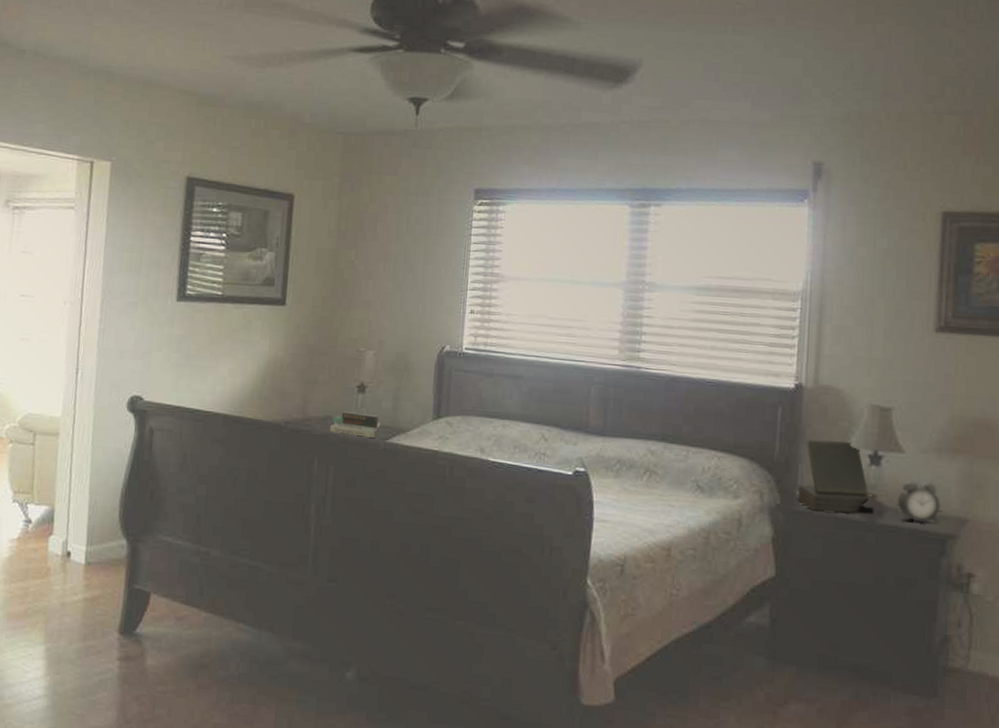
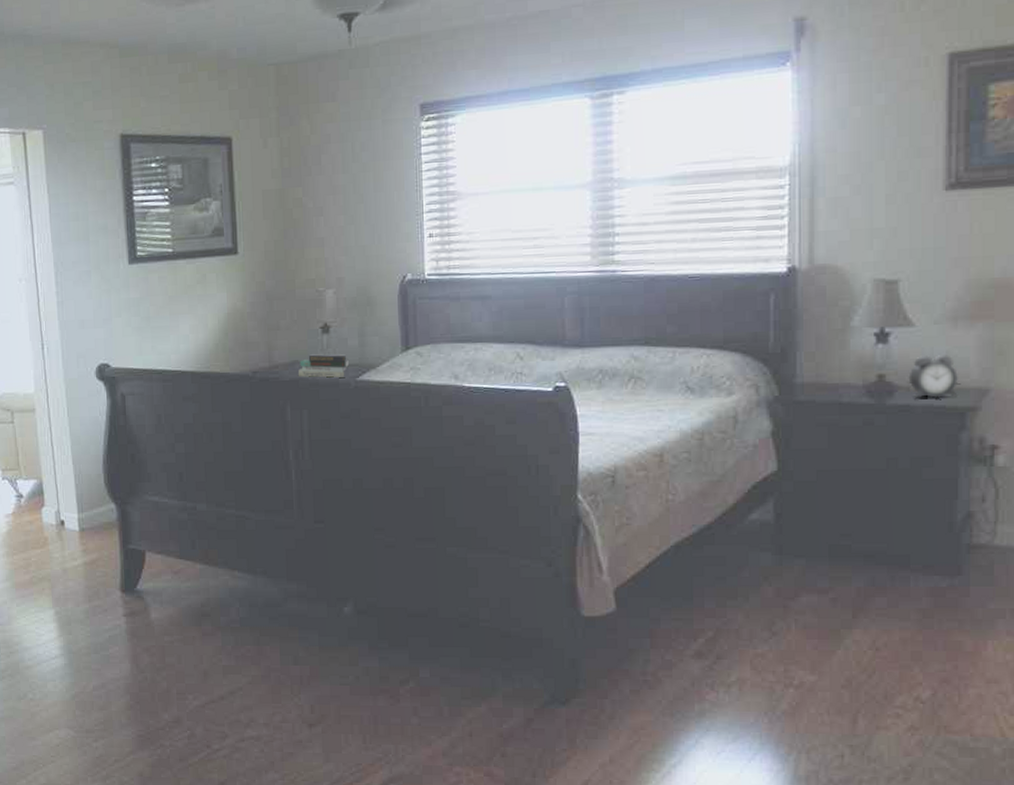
bible: present [797,439,875,515] -> none [797,321,885,400]

